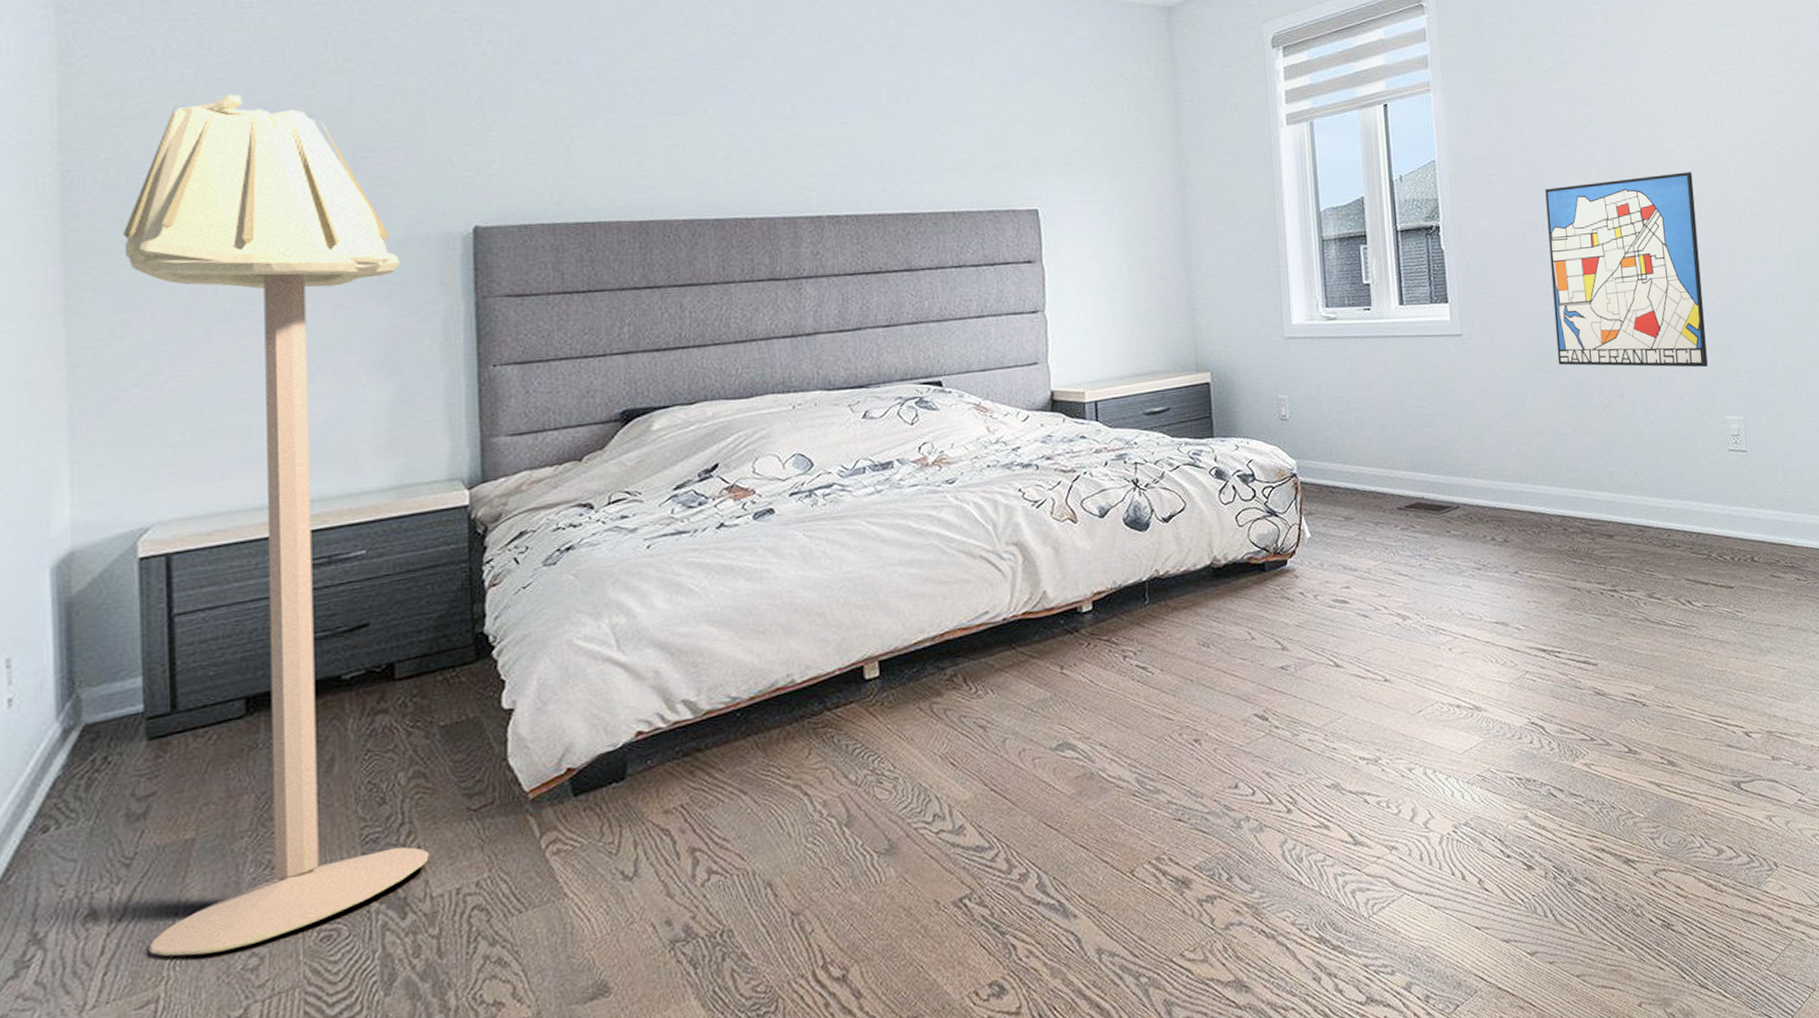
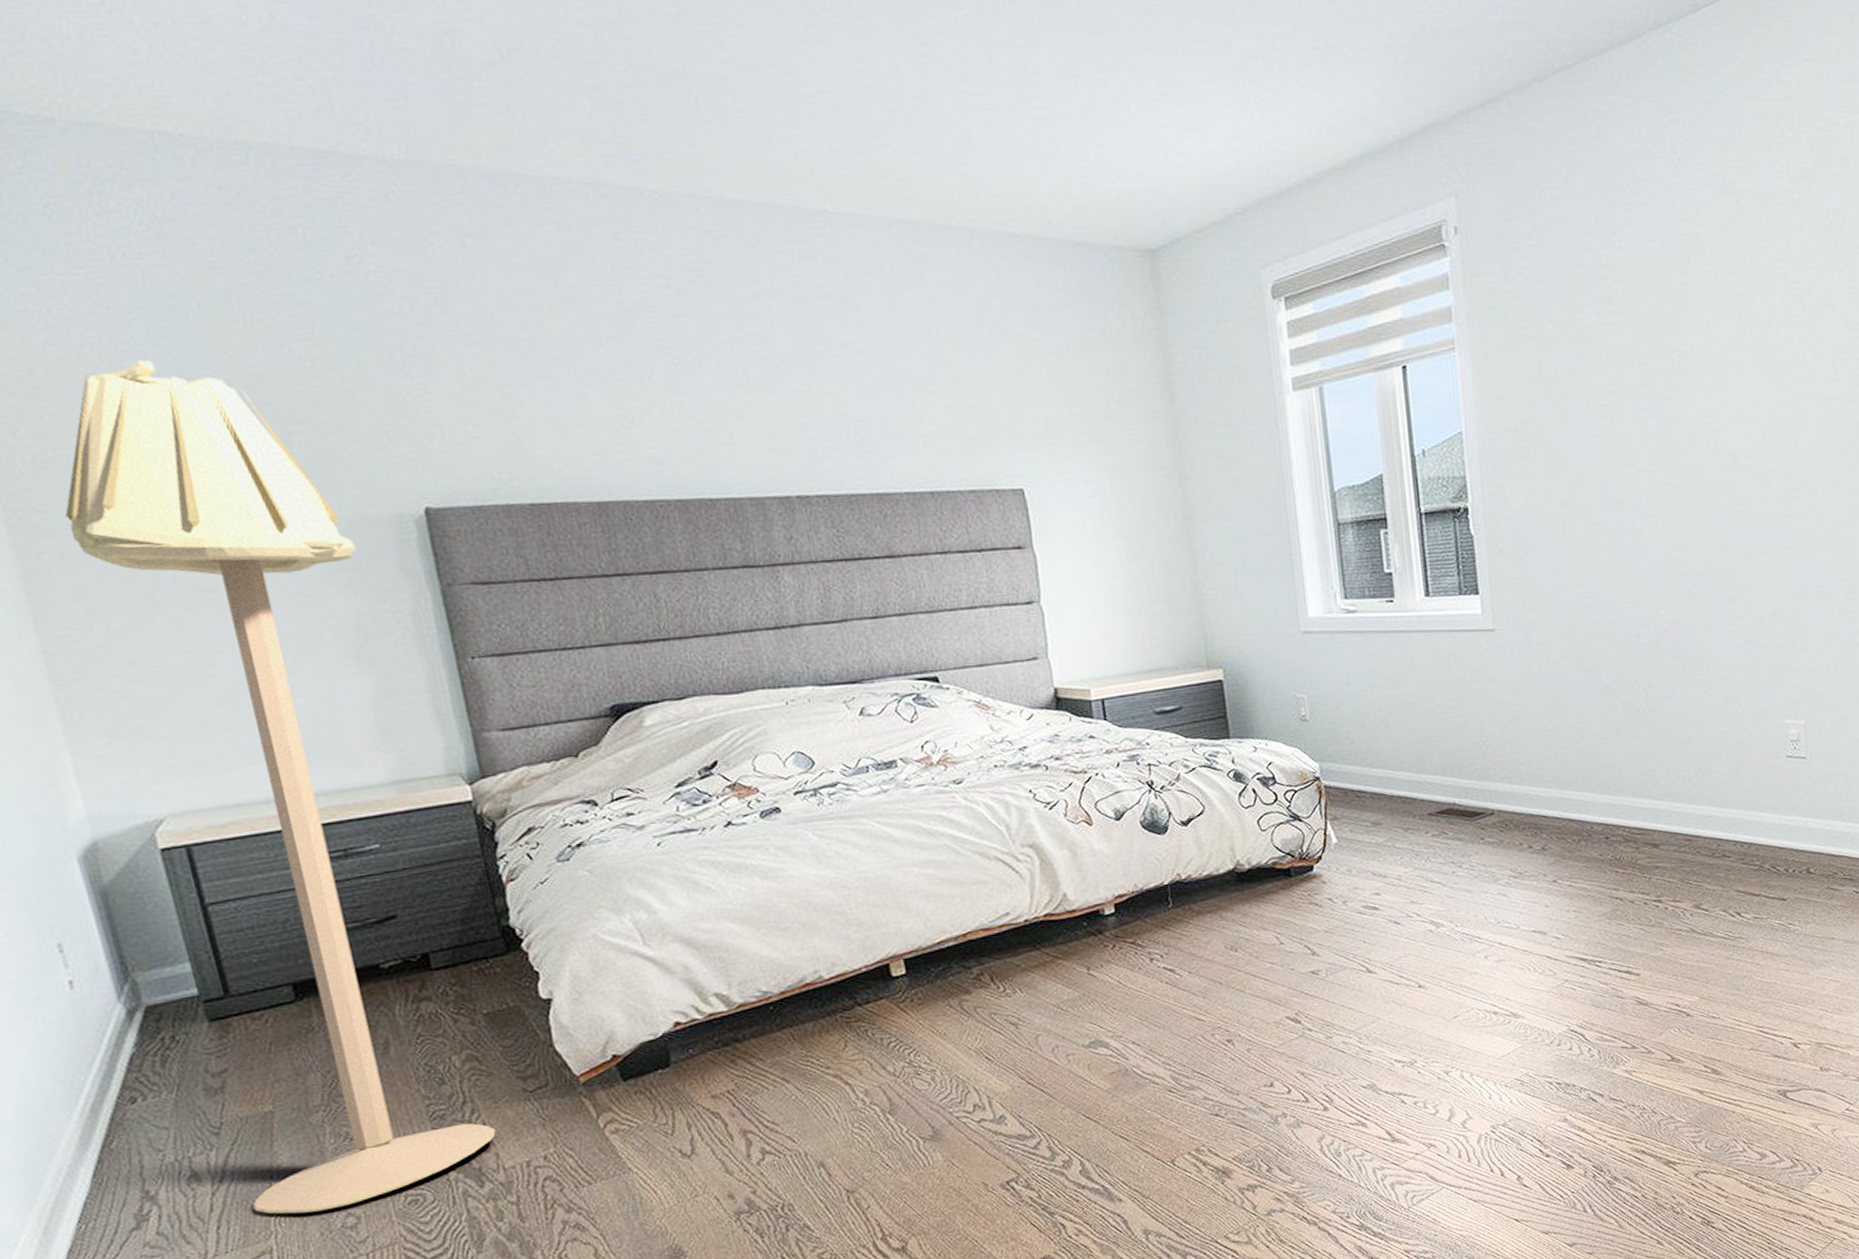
wall art: present [1545,172,1708,368] -> none [1587,444,1767,667]

